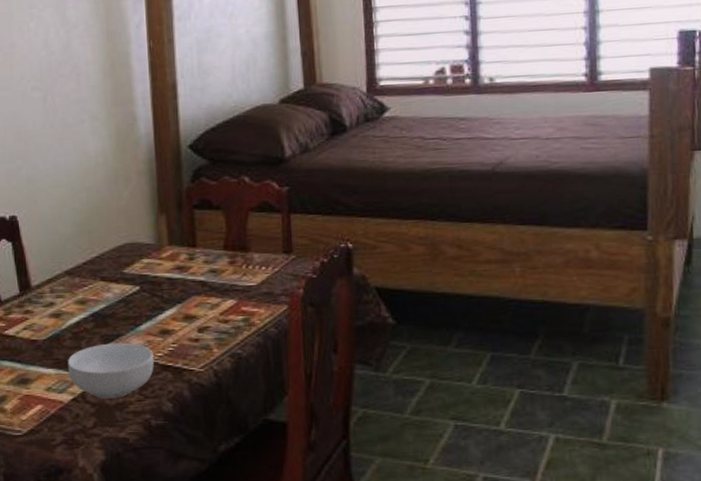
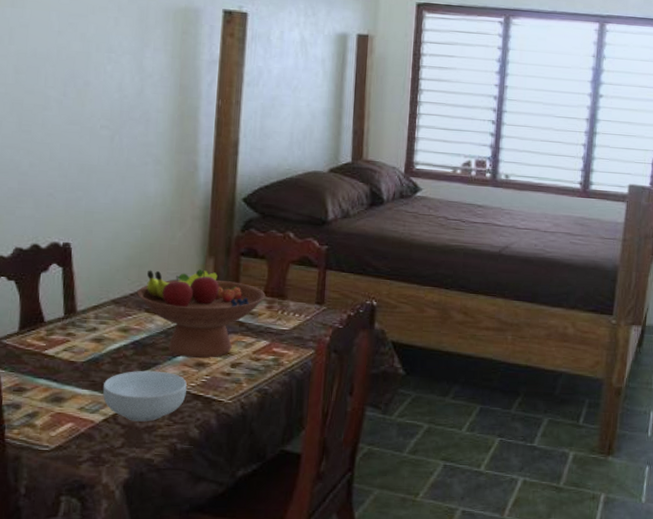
fruit bowl: none [89,228,226,326] -> present [137,269,266,359]

